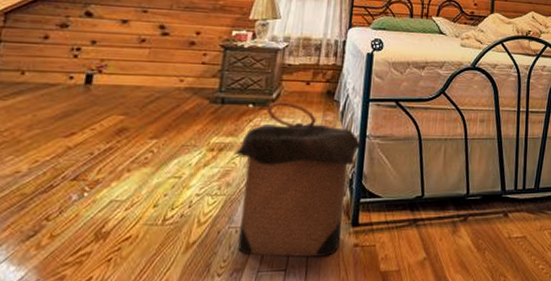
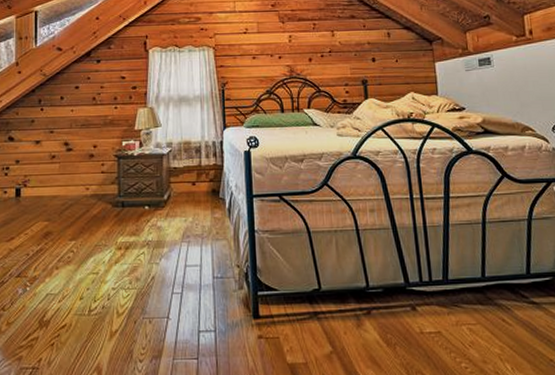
laundry hamper: present [234,101,363,258] -> none [138,202,253,348]

